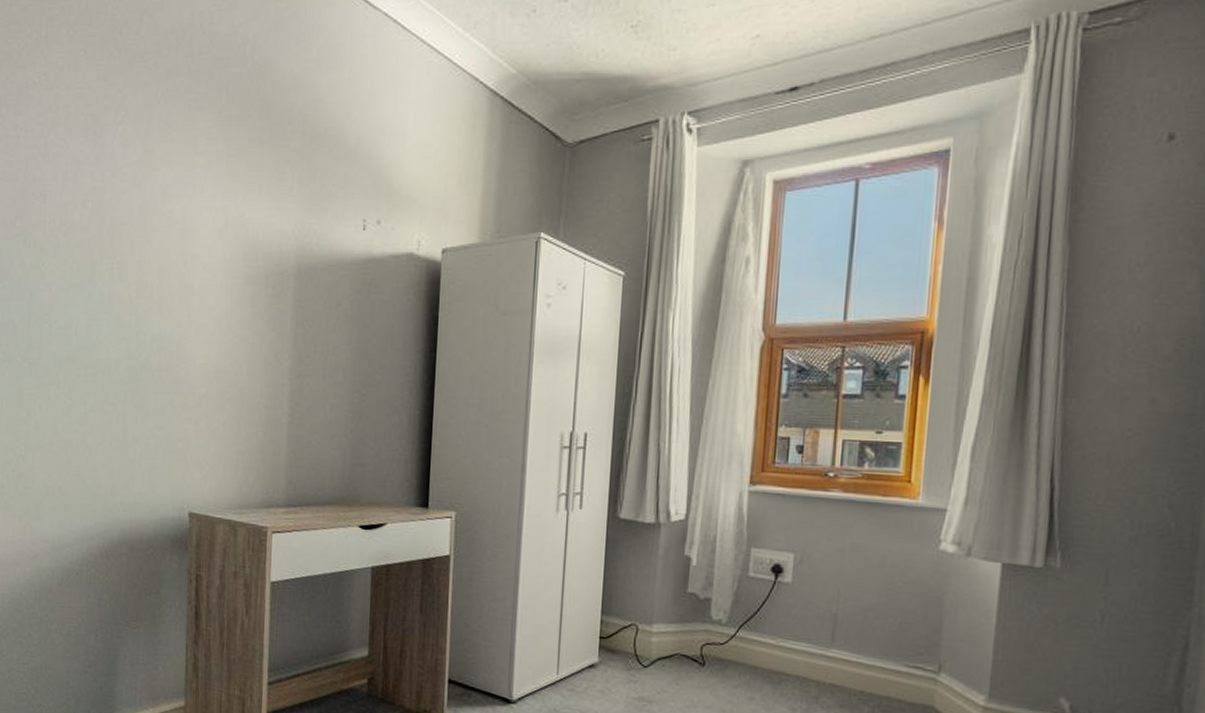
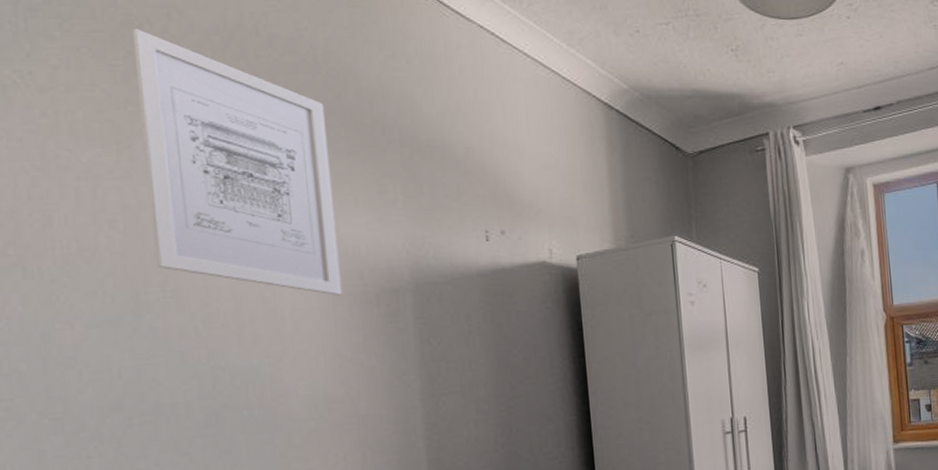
wall art: none [110,32,246,275] -> present [132,29,342,296]

